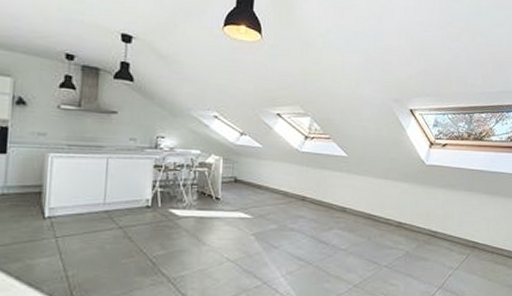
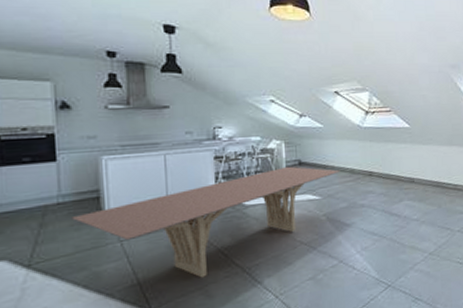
dining table: none [13,182,274,283] -> present [71,166,340,278]

